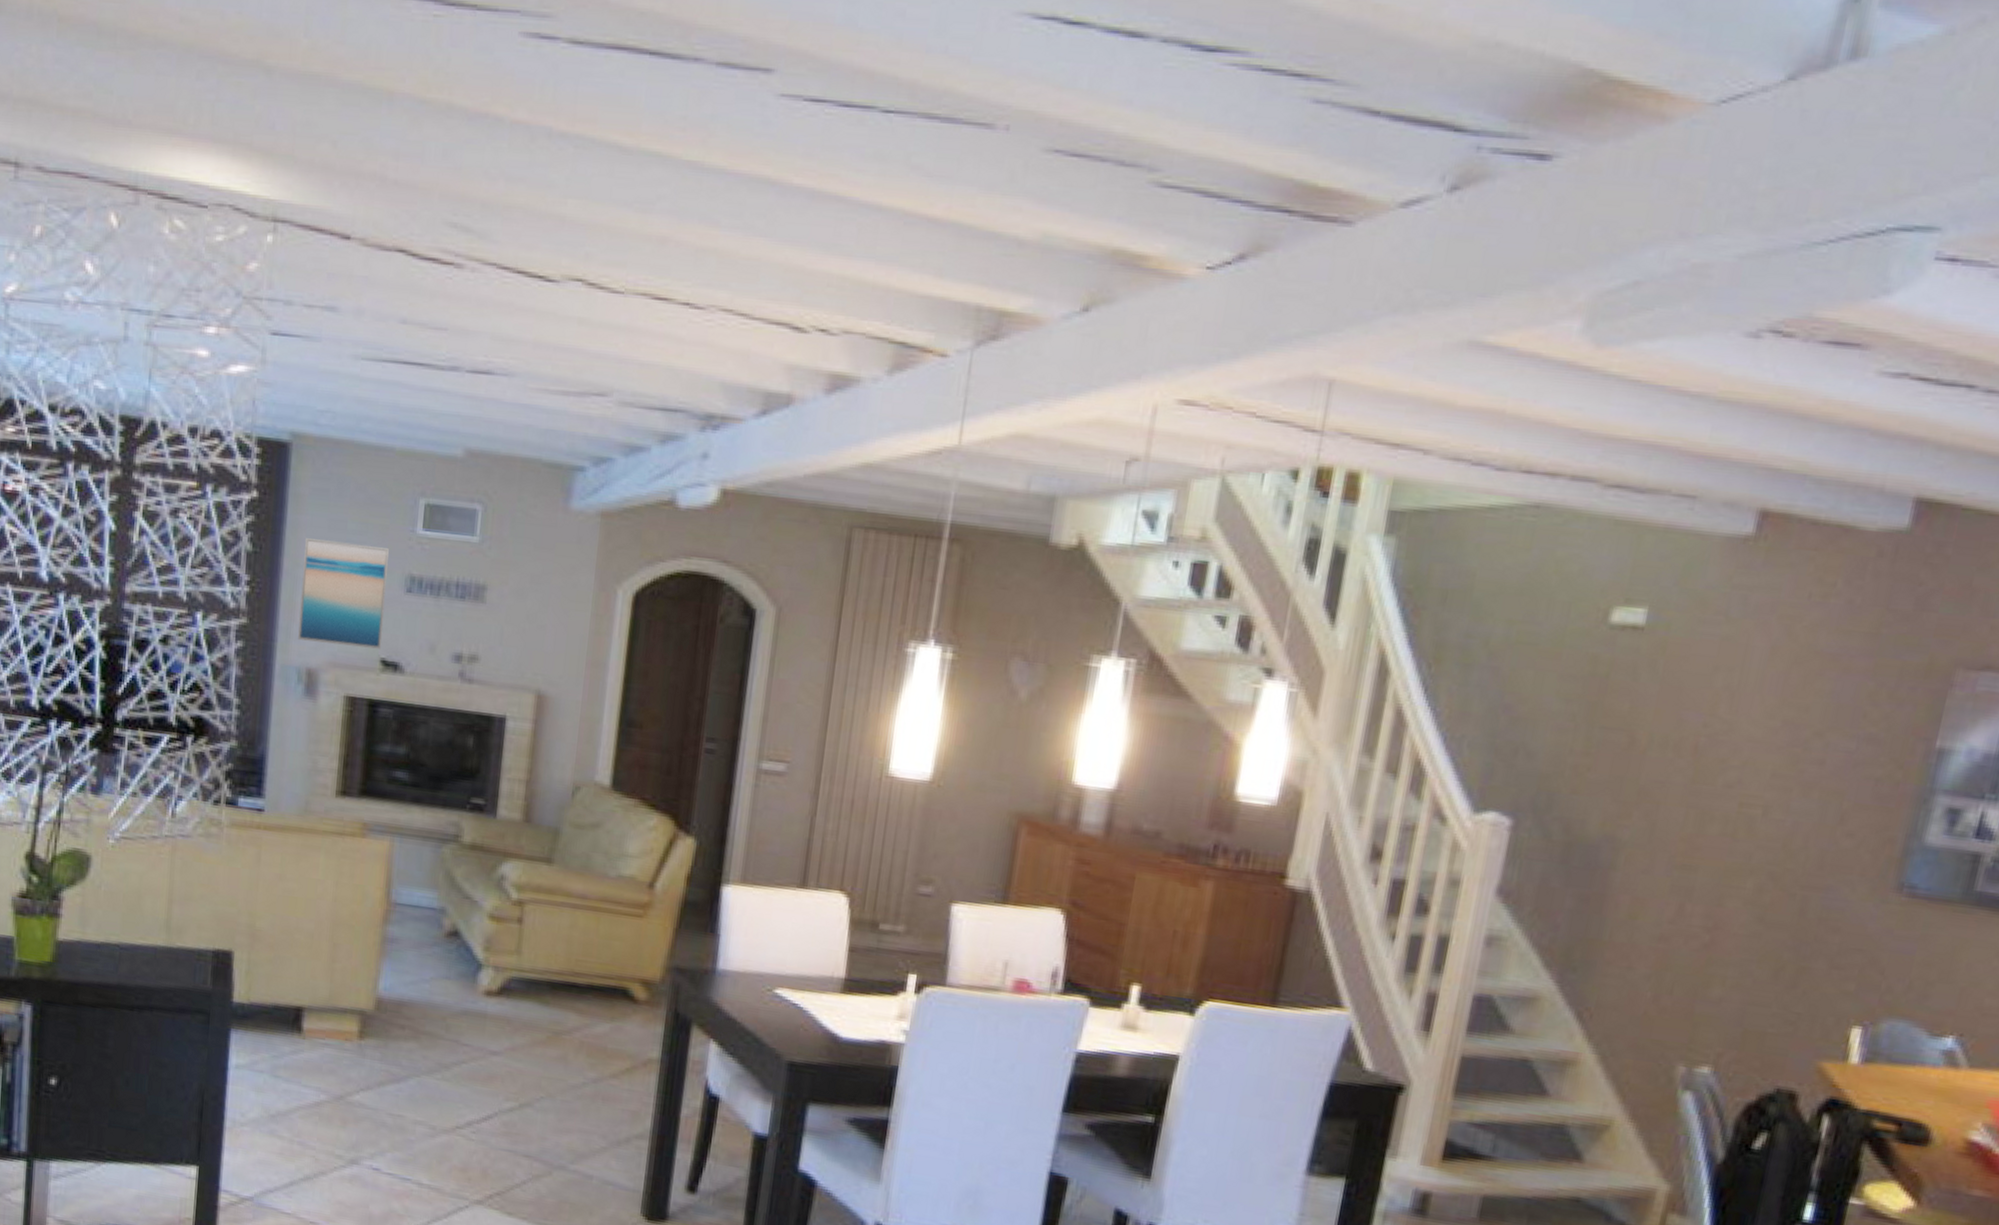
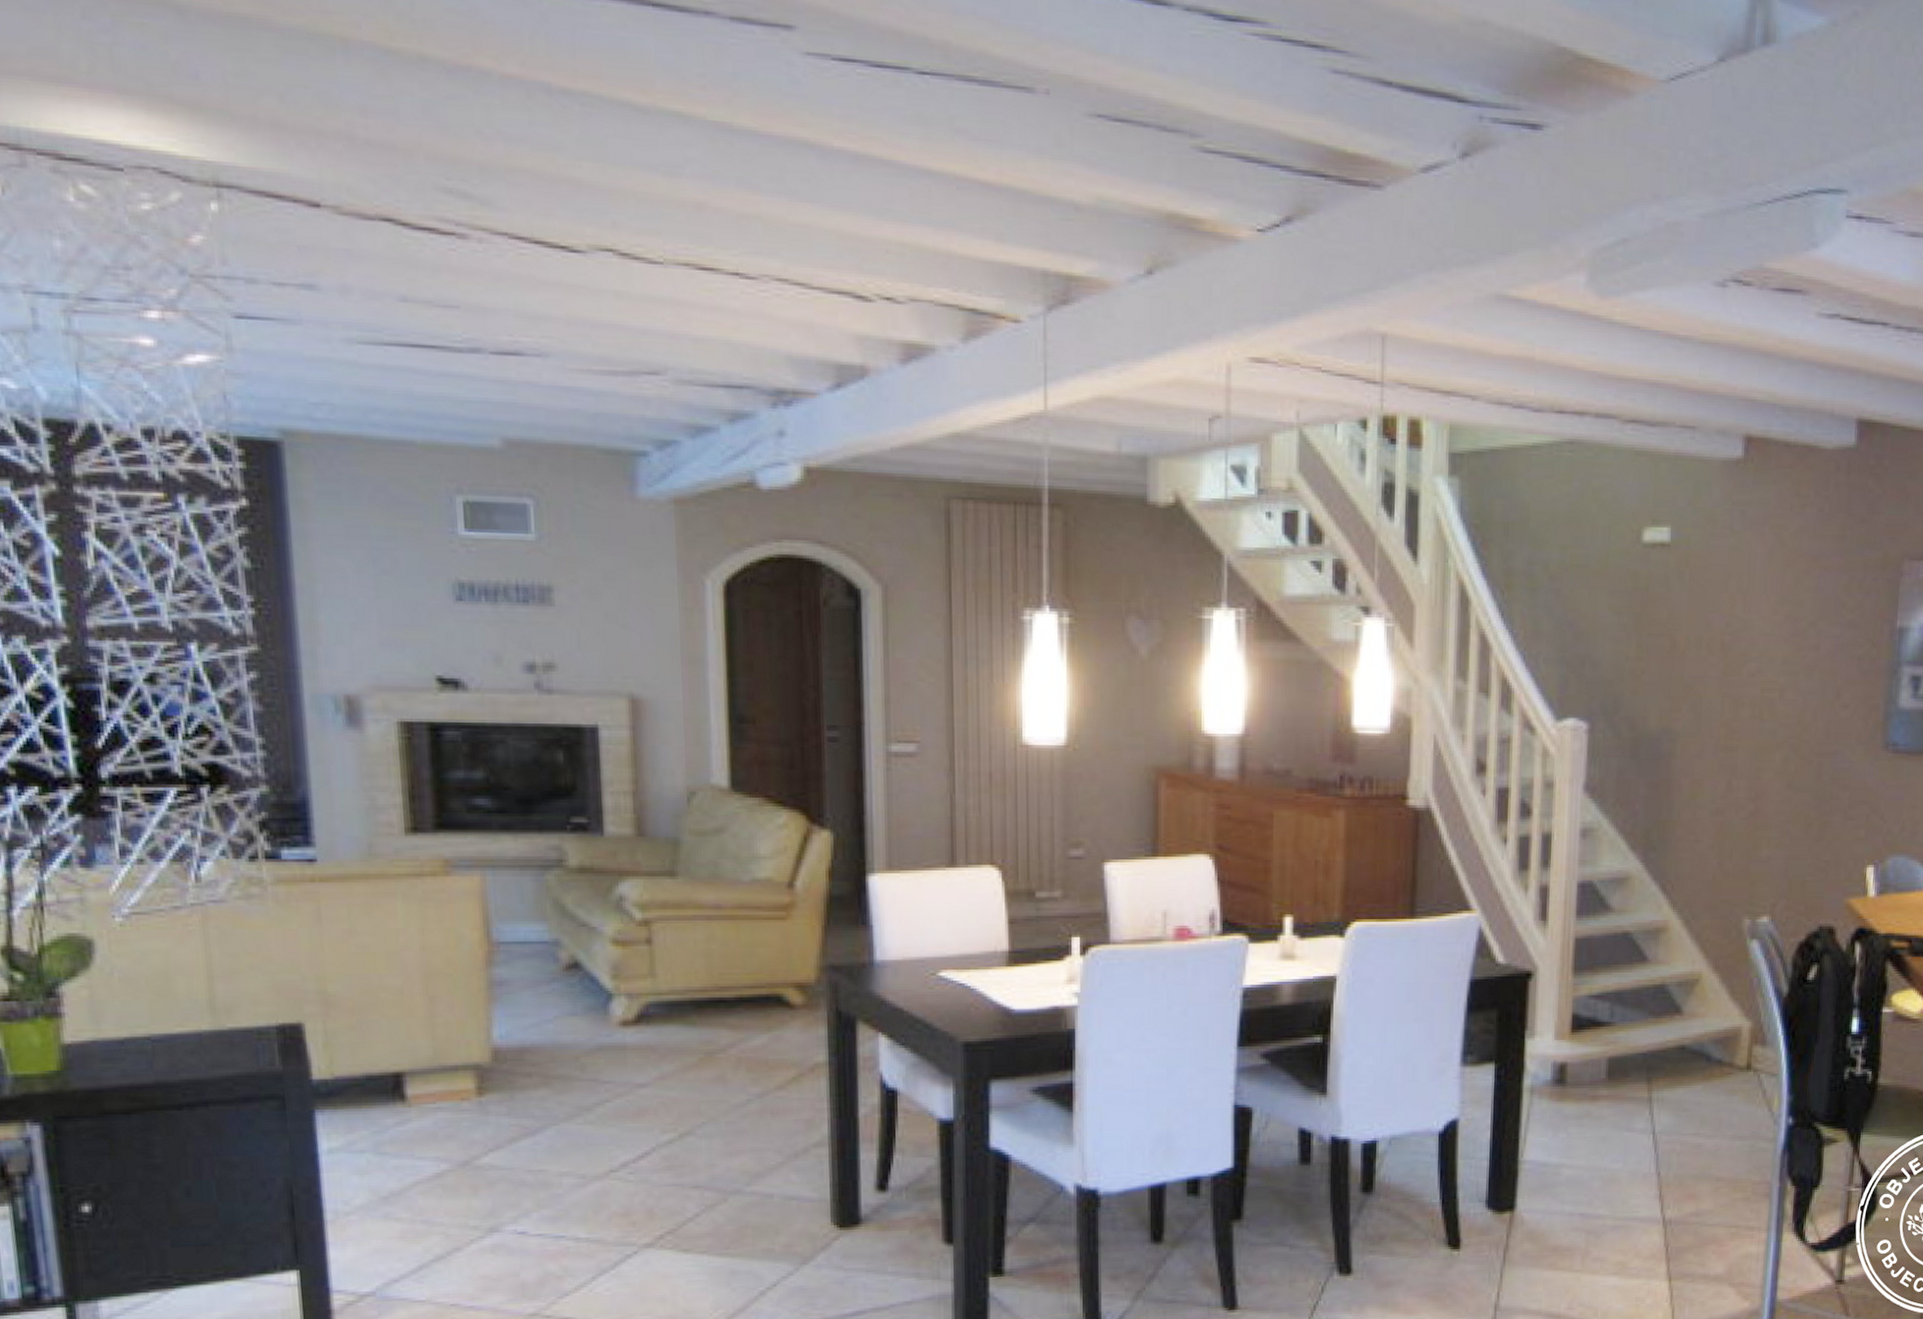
wall art: present [298,538,389,649] -> none [319,549,435,666]

